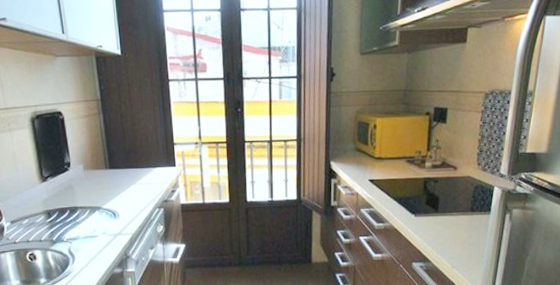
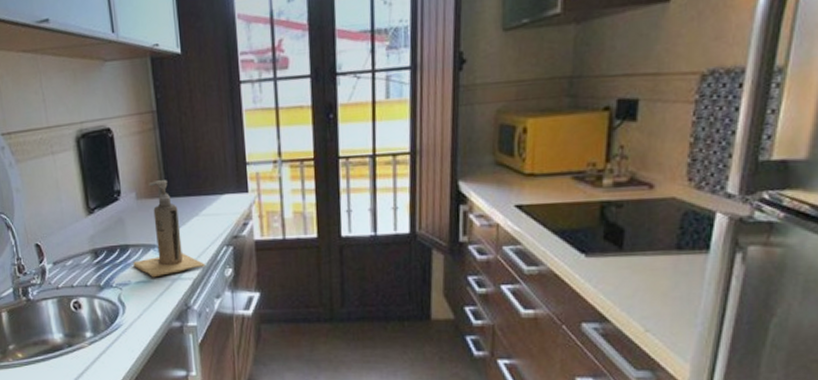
soap dispenser: none [81,155,141,234] -> present [133,180,205,278]

